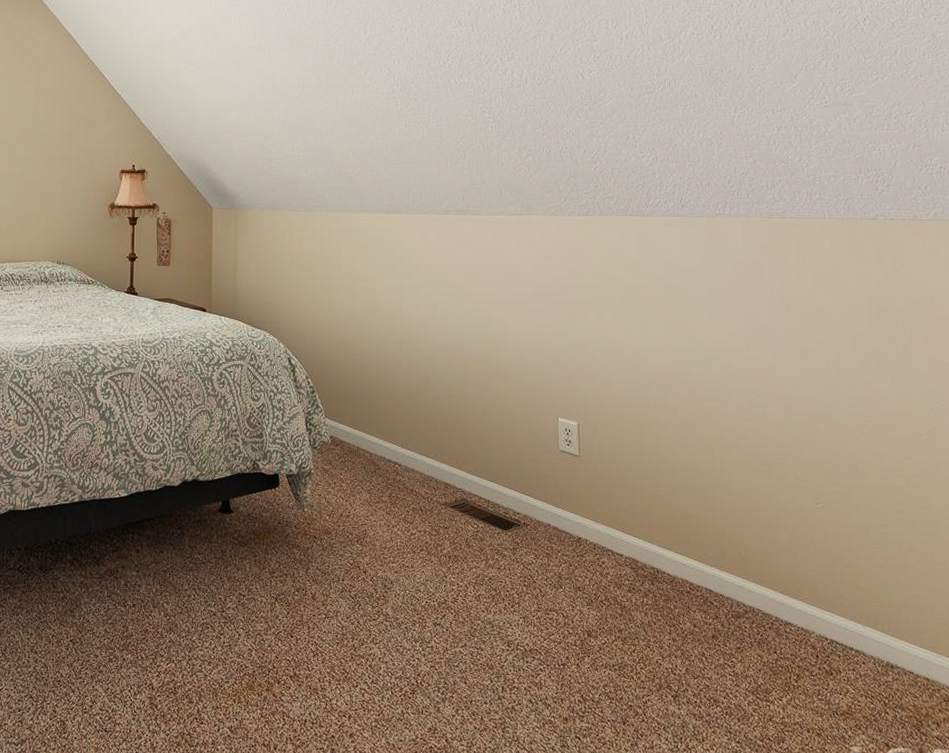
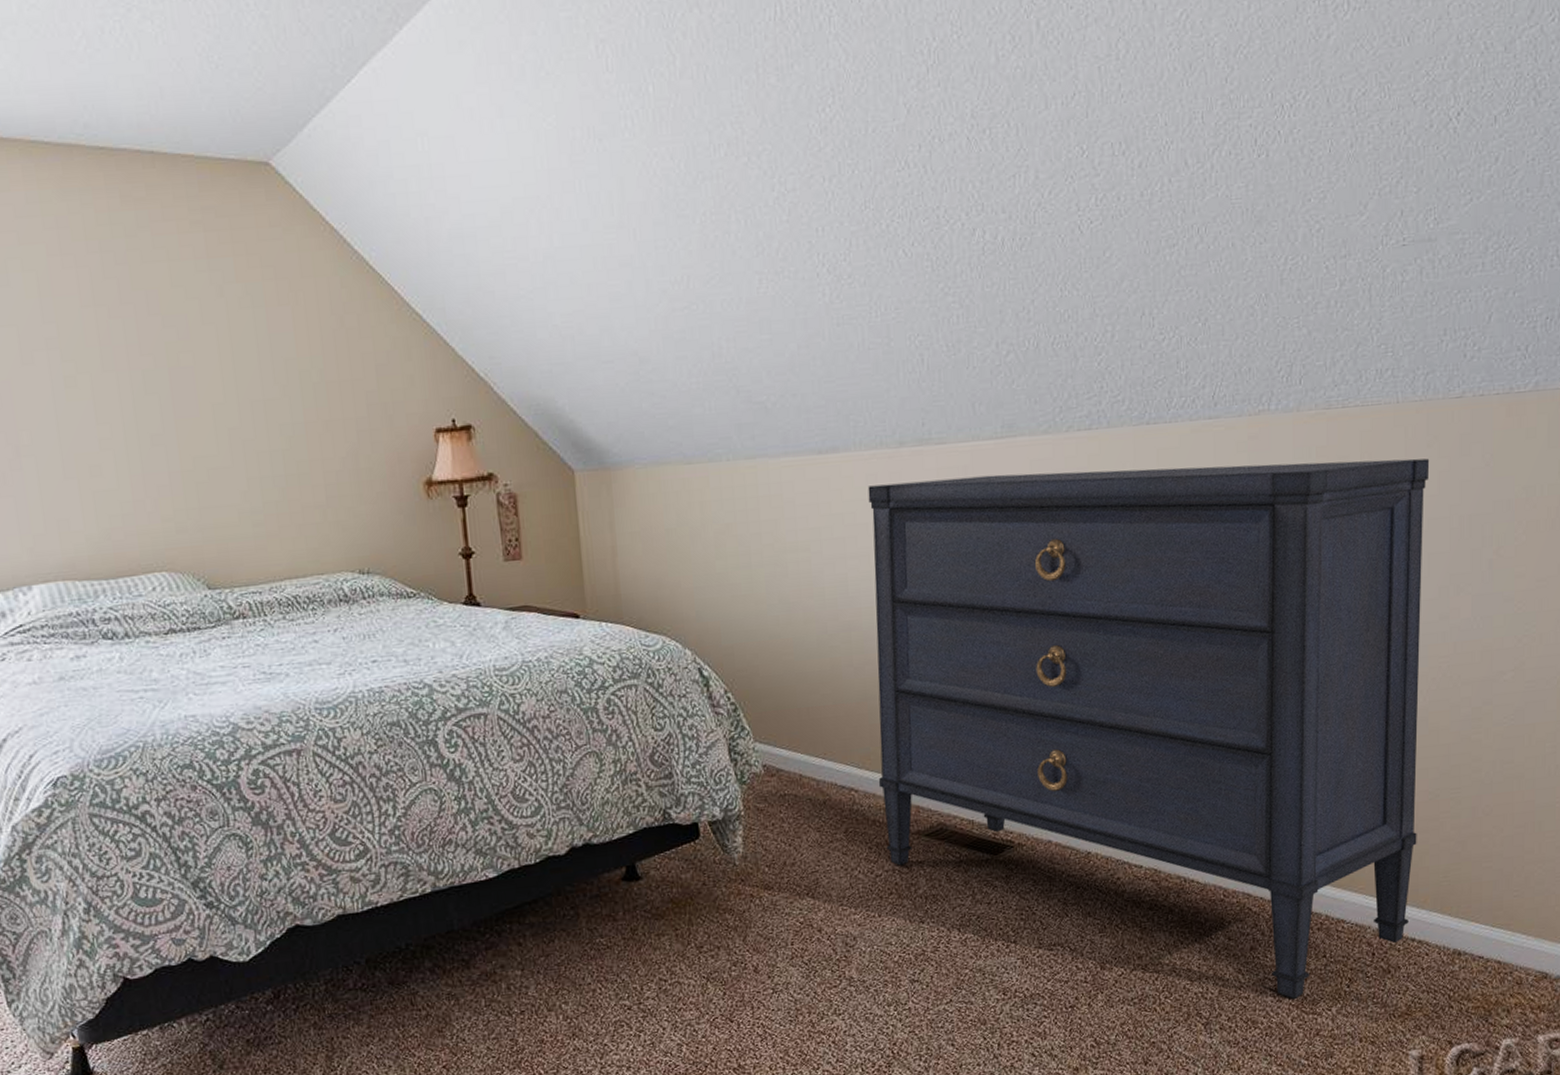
dresser: none [417,239,852,685] -> present [867,458,1430,999]

